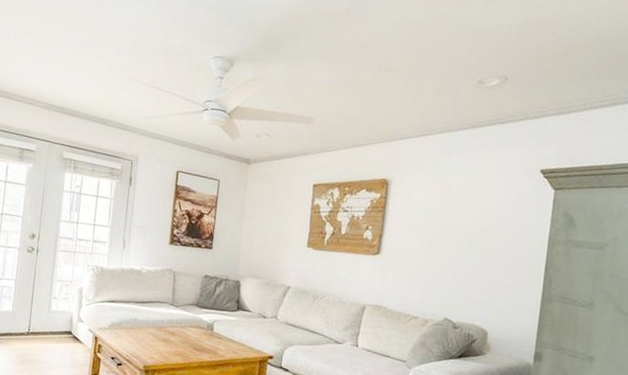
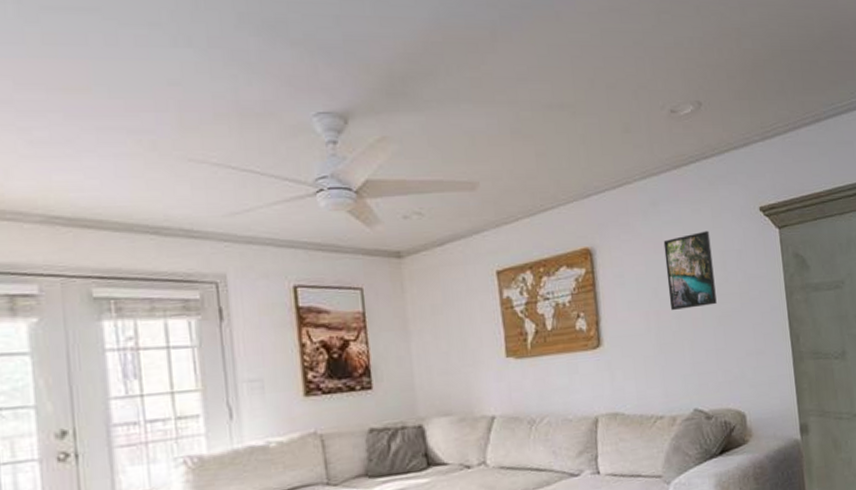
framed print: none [443,181,491,241] -> present [663,230,717,310]

